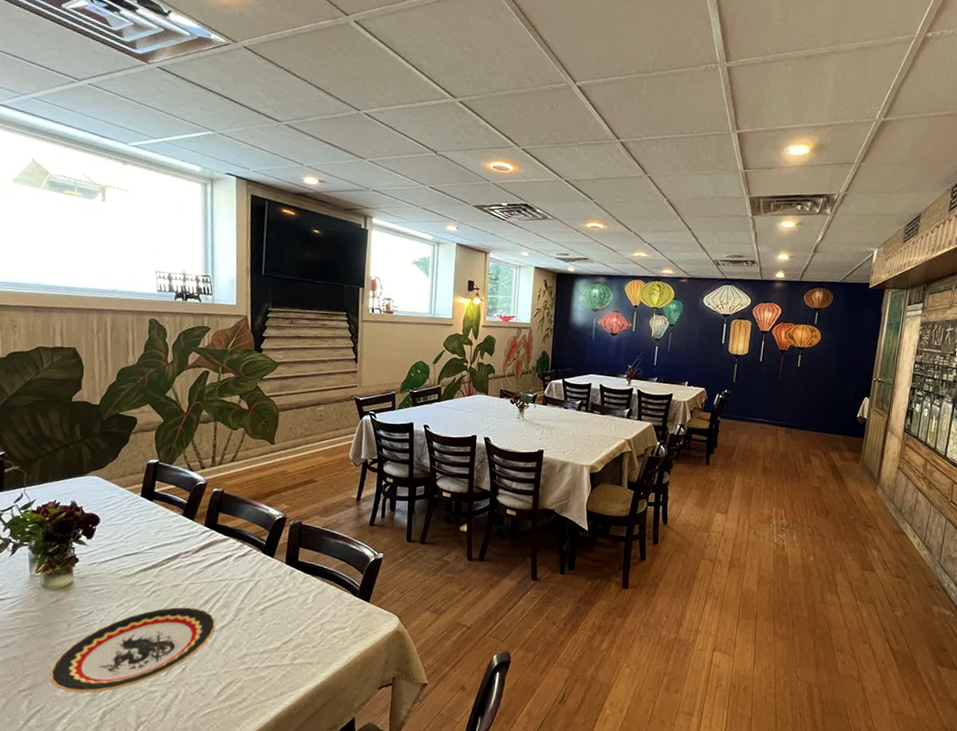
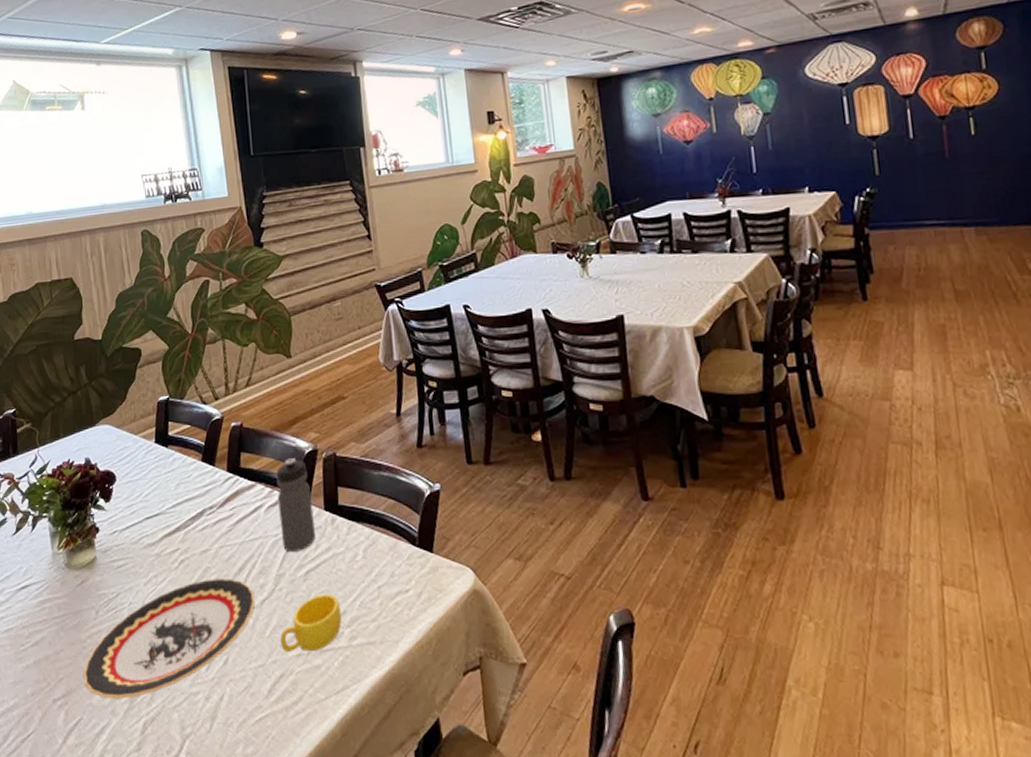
cup: none [233,625,289,667] -> present [280,594,342,652]
water bottle: none [246,522,276,593] -> present [276,458,316,553]

